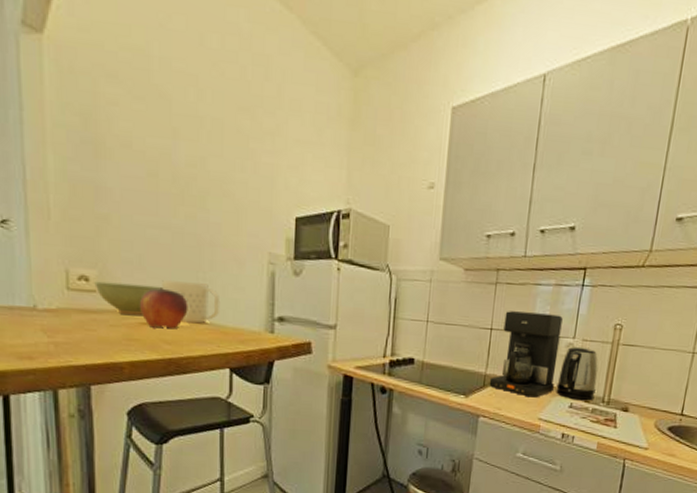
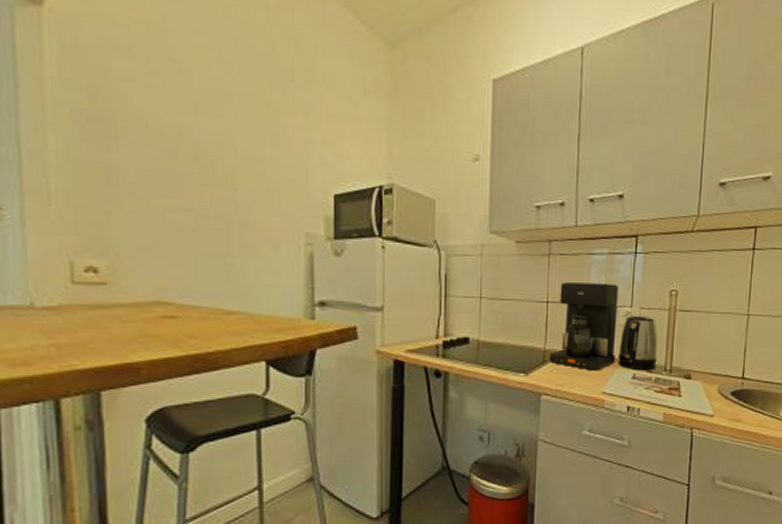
bowl: present [94,281,162,315] -> none [105,272,185,308]
fruit: present [140,288,188,329] -> none [160,276,216,321]
mug: present [162,280,221,324] -> none [185,267,253,314]

